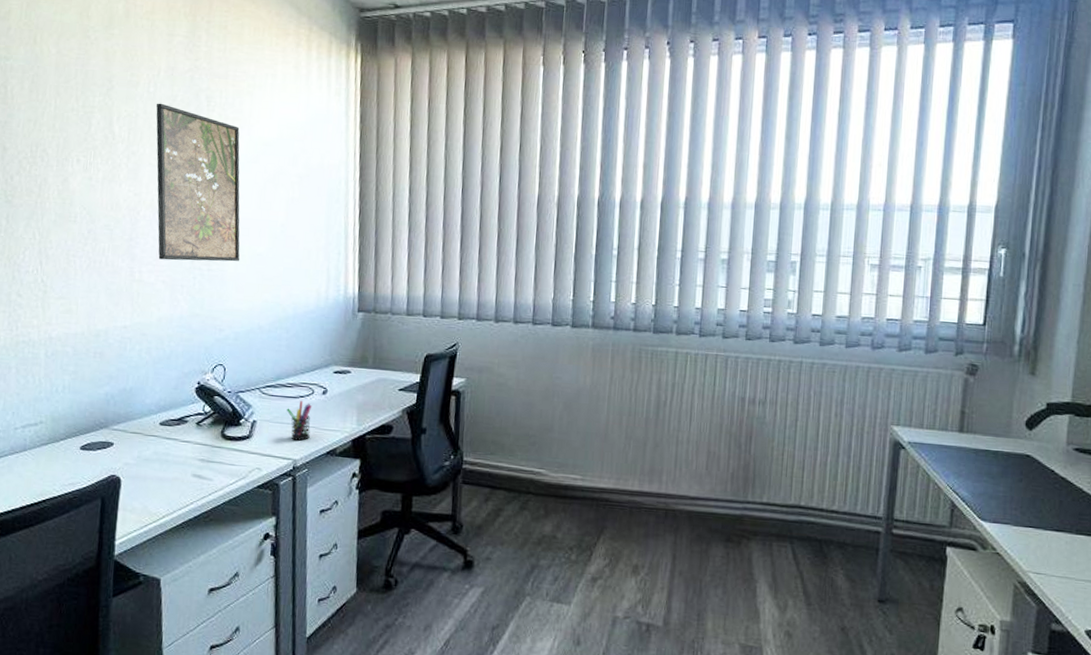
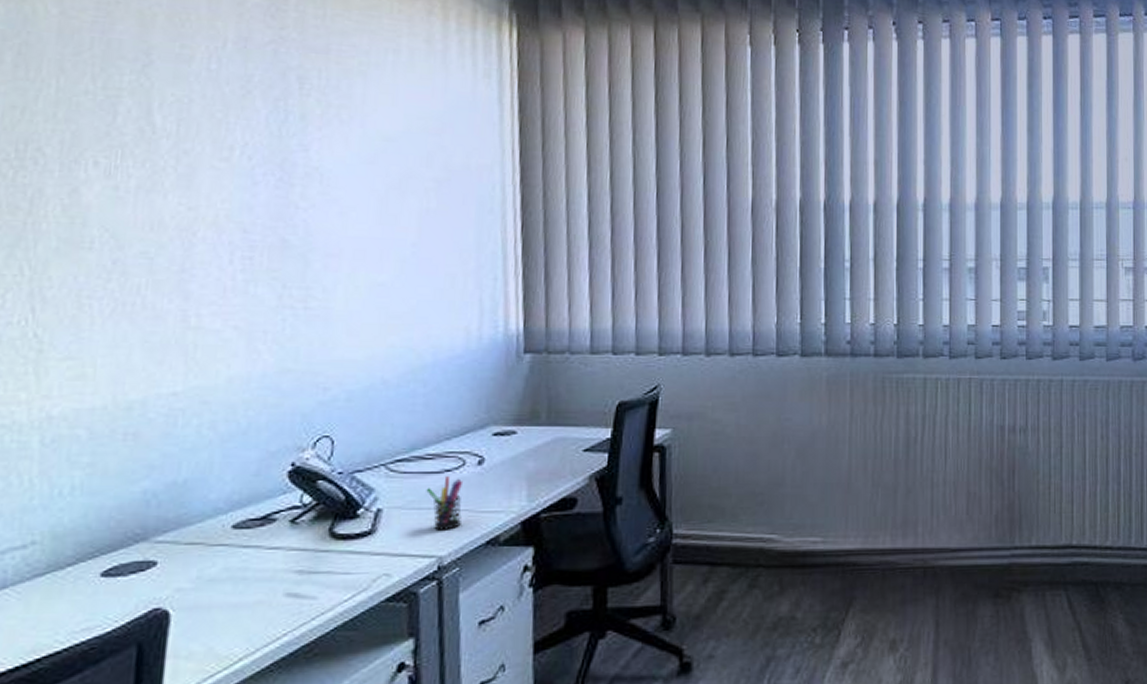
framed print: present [156,103,240,262] -> none [220,84,353,298]

